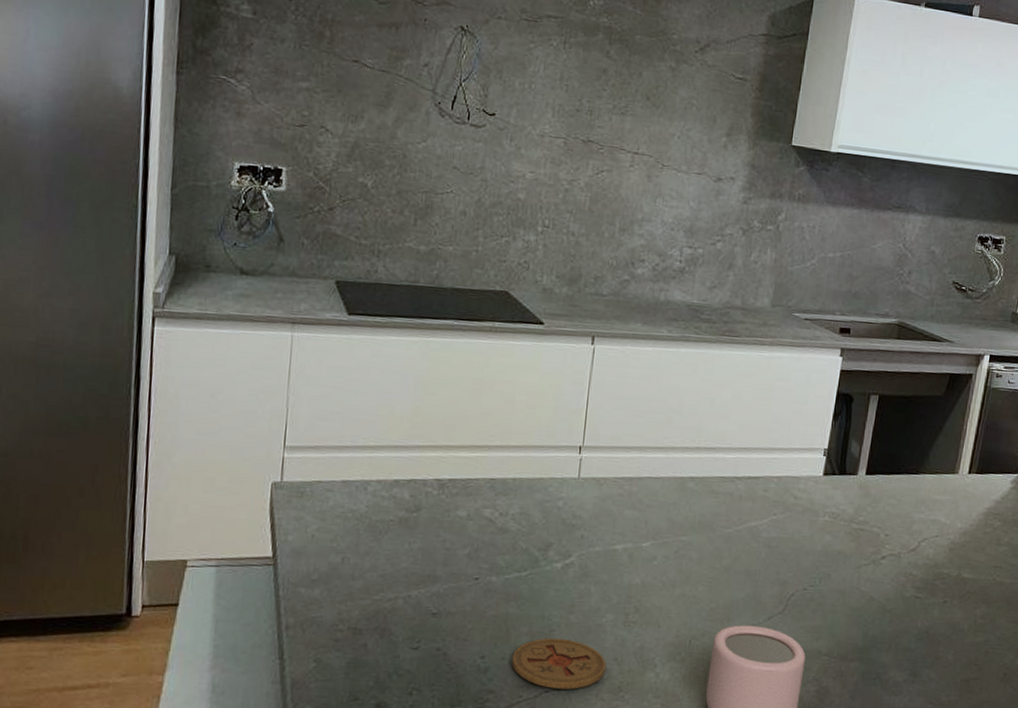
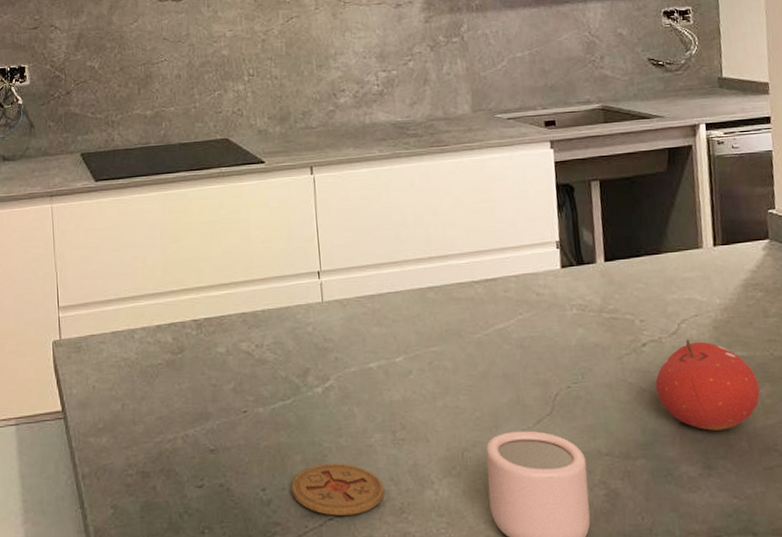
fruit: none [884,557,977,643] -> present [655,339,761,431]

